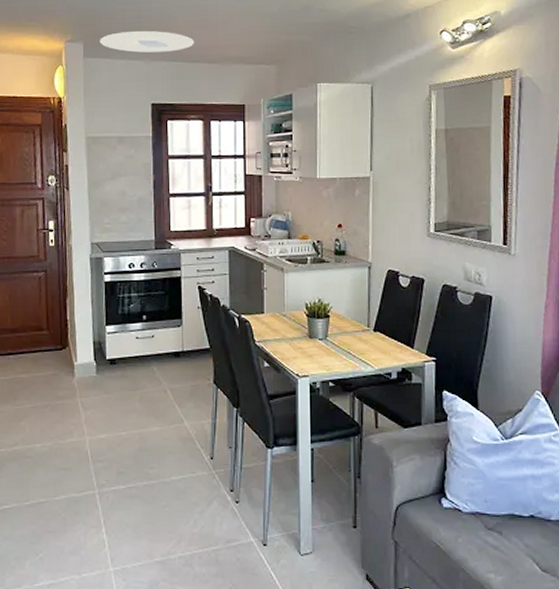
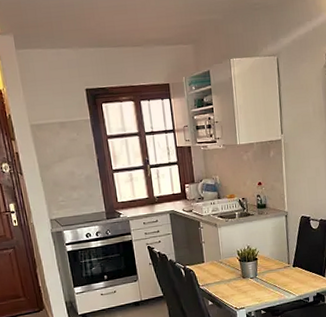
ceiling light: present [100,31,195,53] -> none [28,18,118,41]

